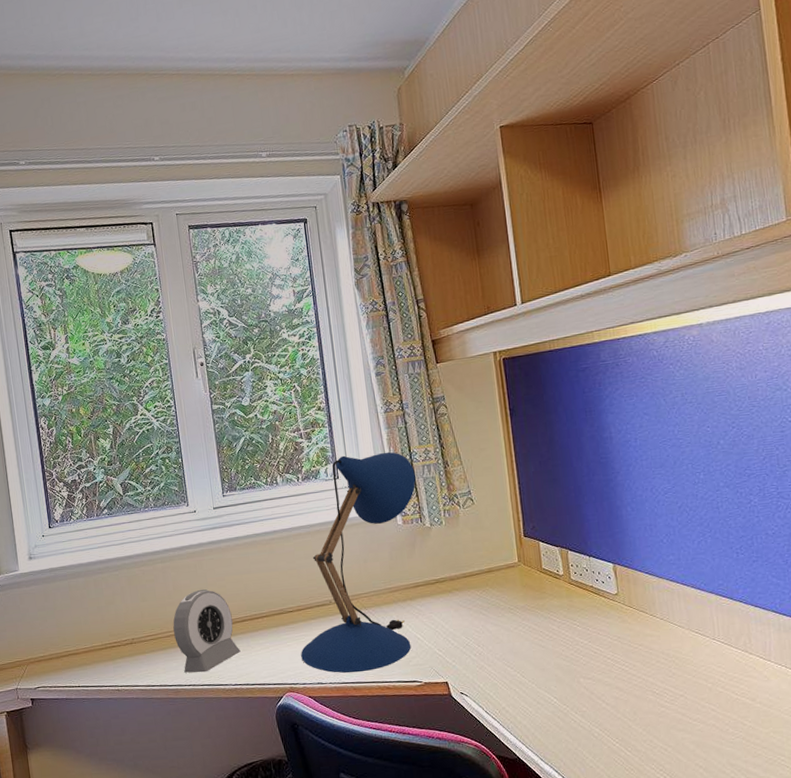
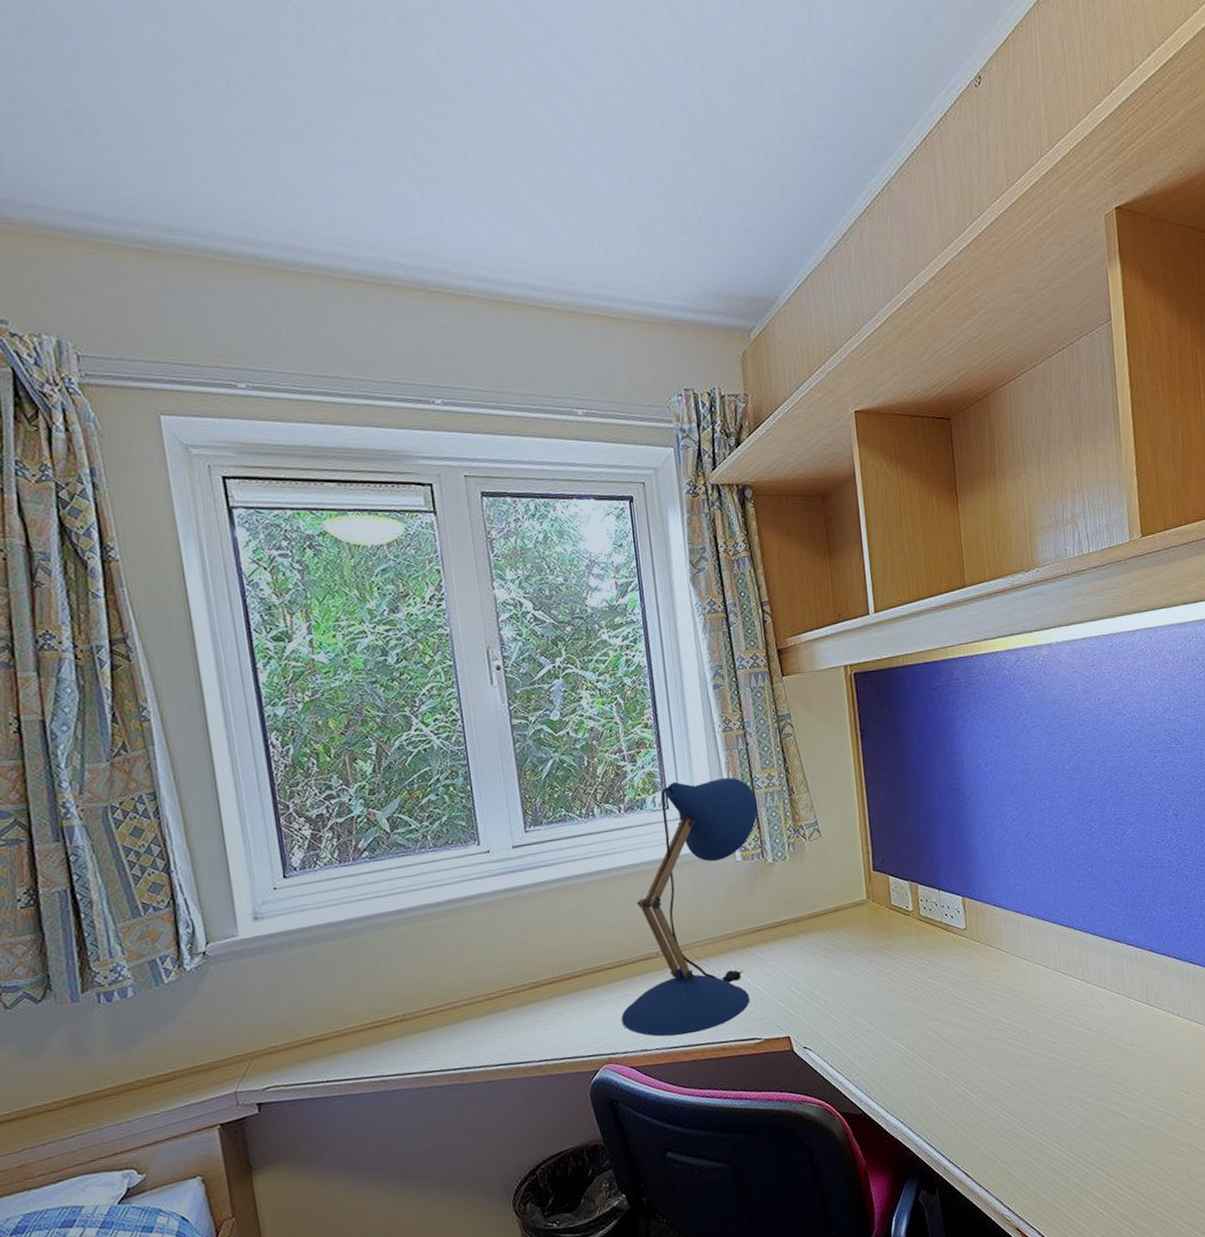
alarm clock: present [173,589,241,673] -> none [458,947,547,1052]

